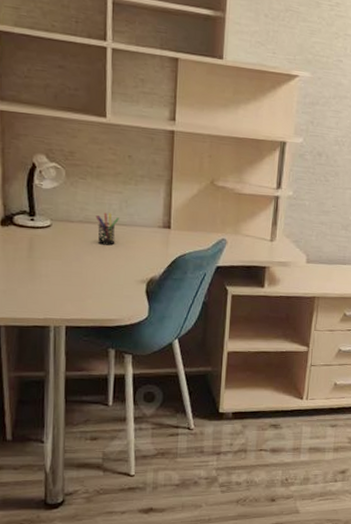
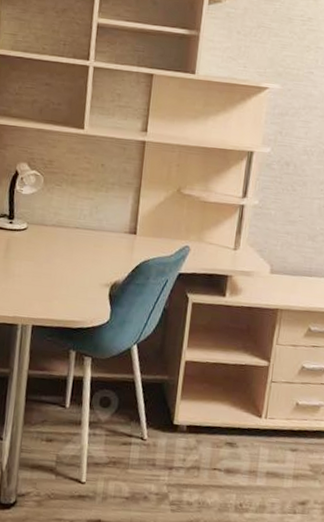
pen holder: present [95,212,119,245] -> none [67,217,89,249]

